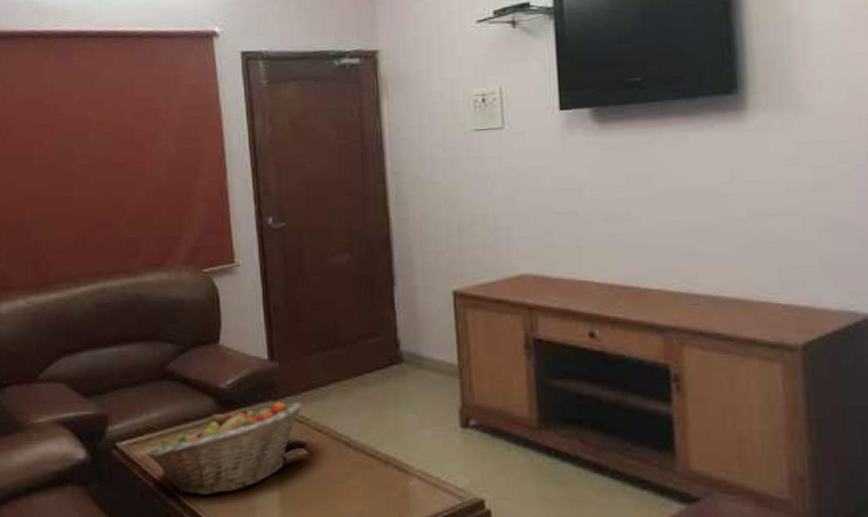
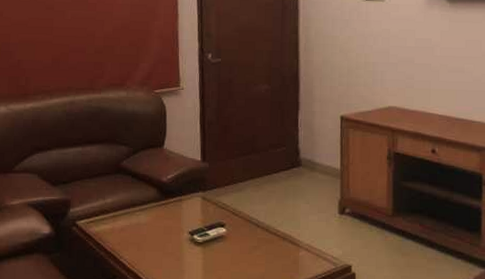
fruit basket: present [146,402,302,496] -> none [100,193,225,262]

